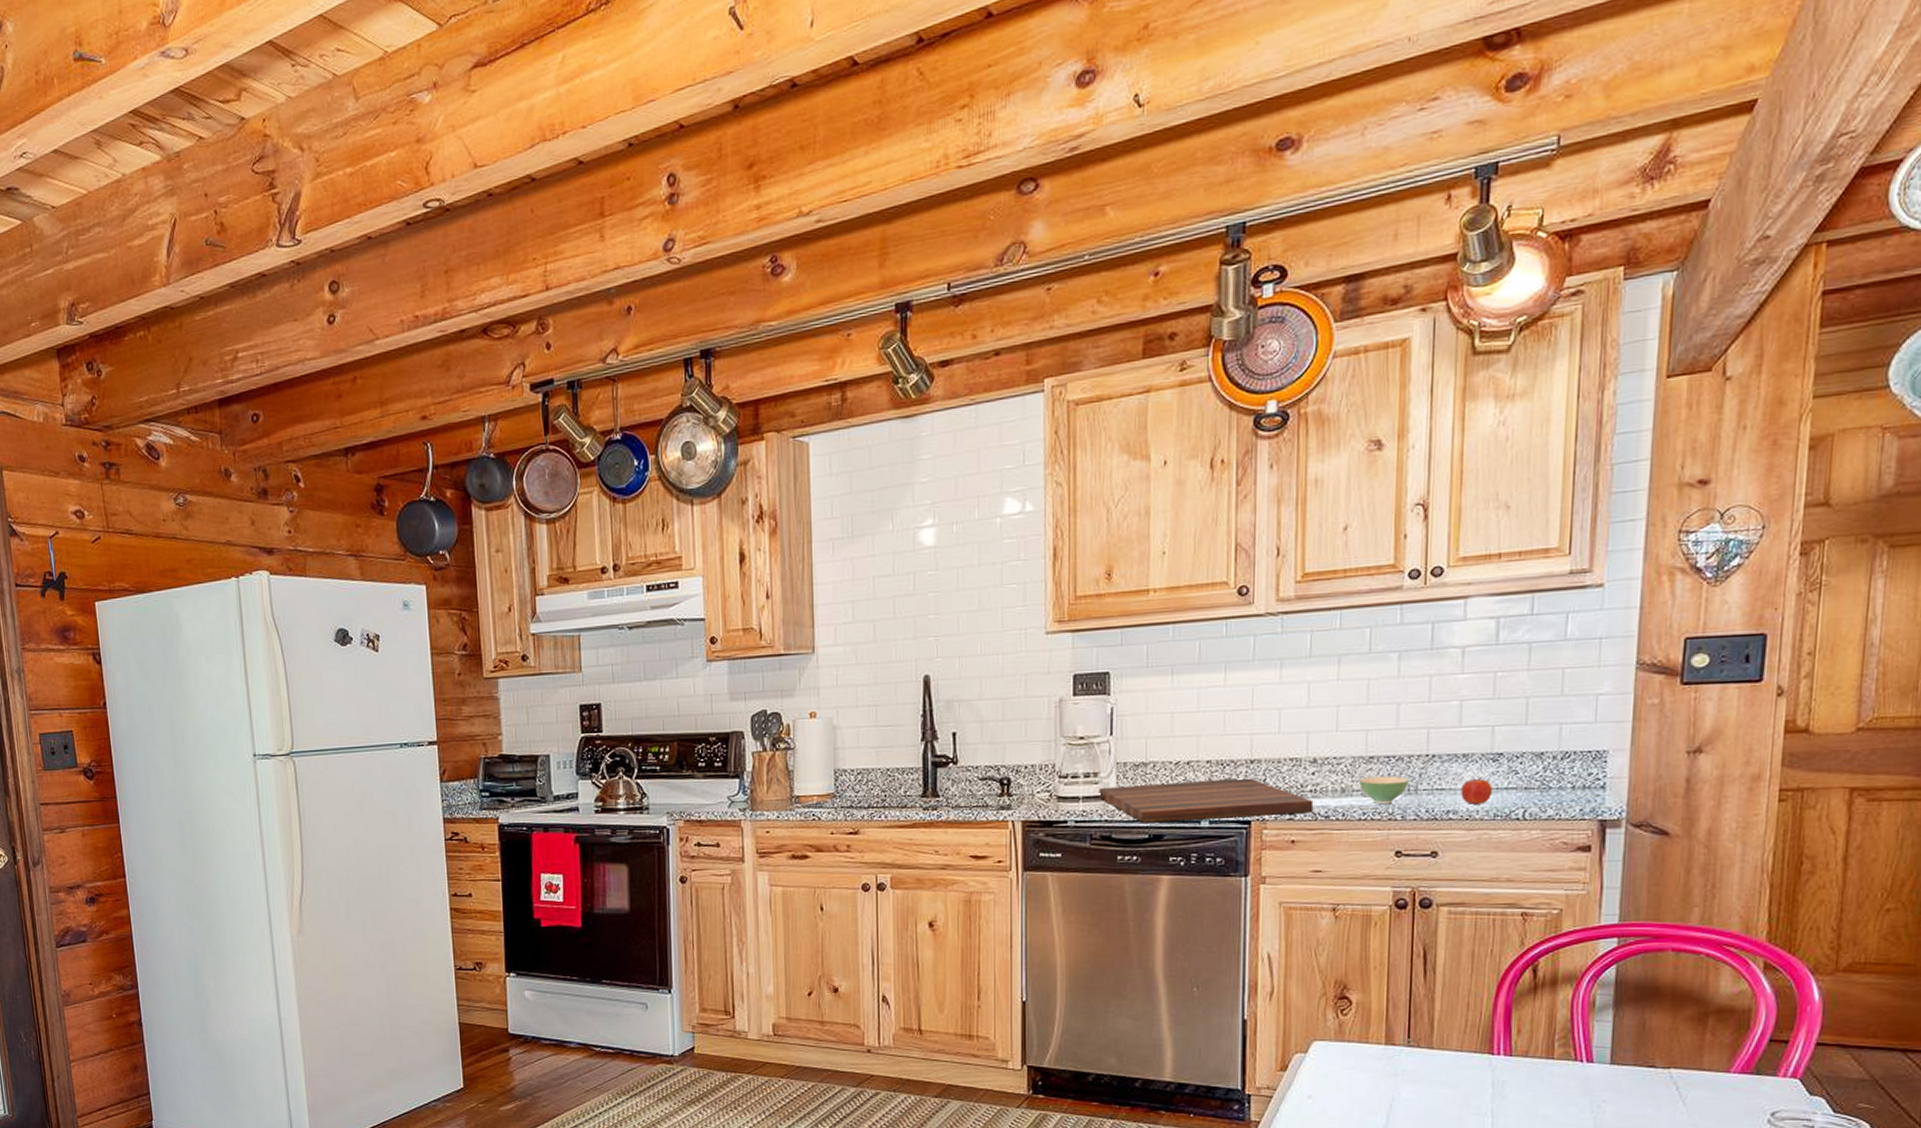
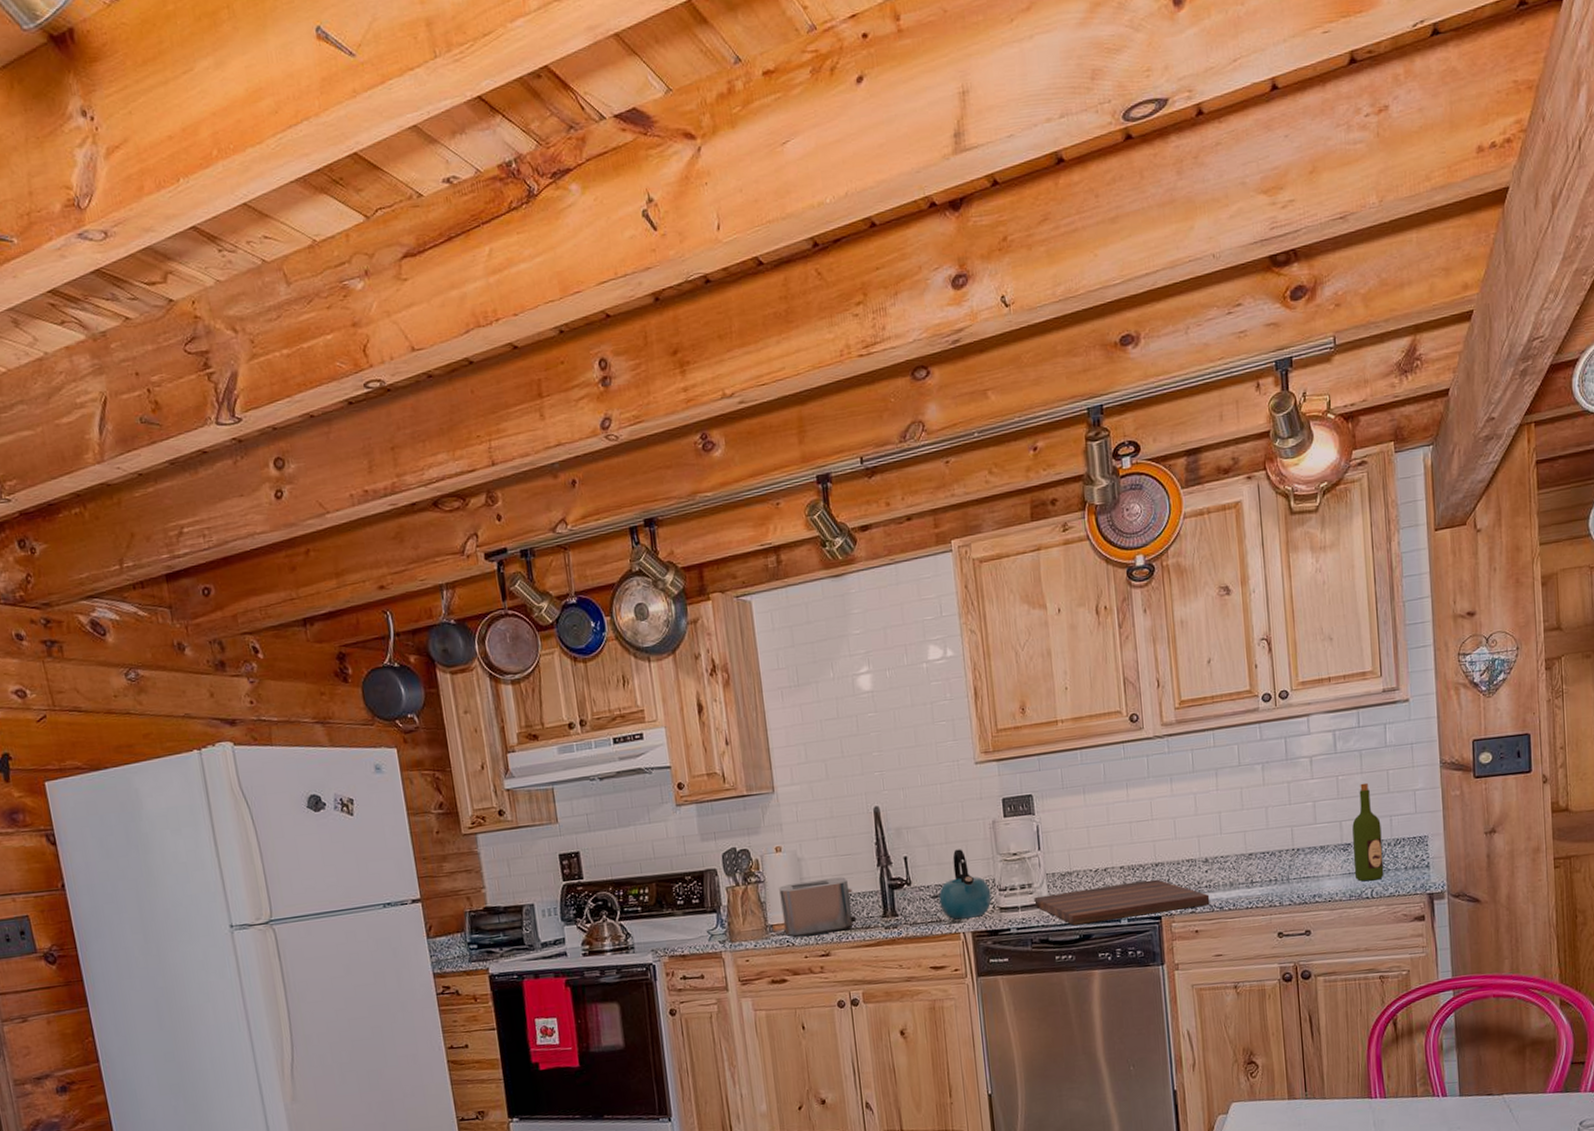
toaster: none [808,749,893,812] -> present [778,877,857,938]
kettle: none [988,728,1049,806] -> present [939,849,992,920]
bowl: present [1358,775,1410,805] -> none [1242,869,1283,894]
fruit: present [1460,776,1493,804] -> none [1322,864,1347,889]
wine bottle: none [1503,682,1547,800] -> present [1352,782,1384,882]

